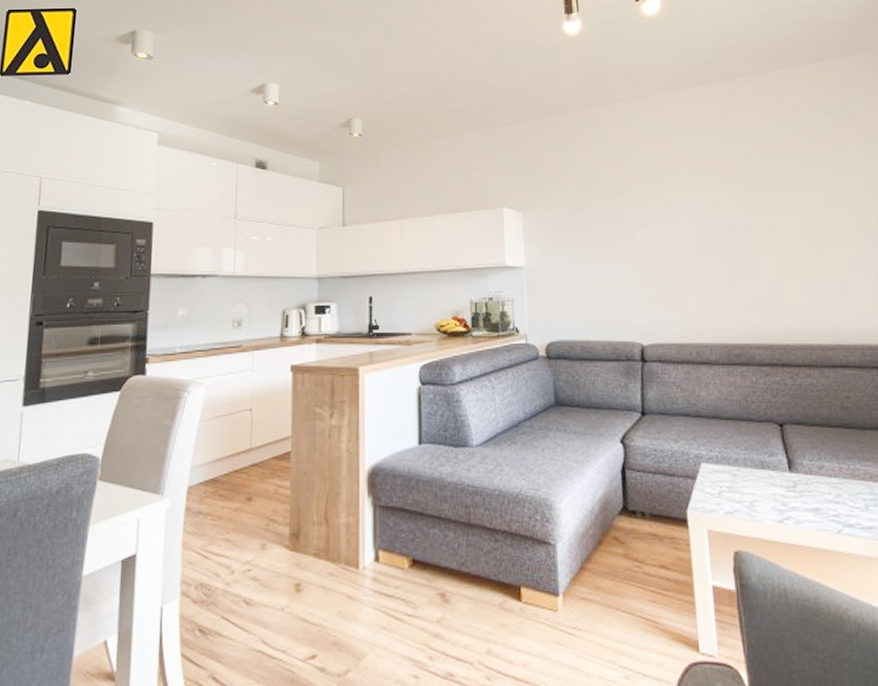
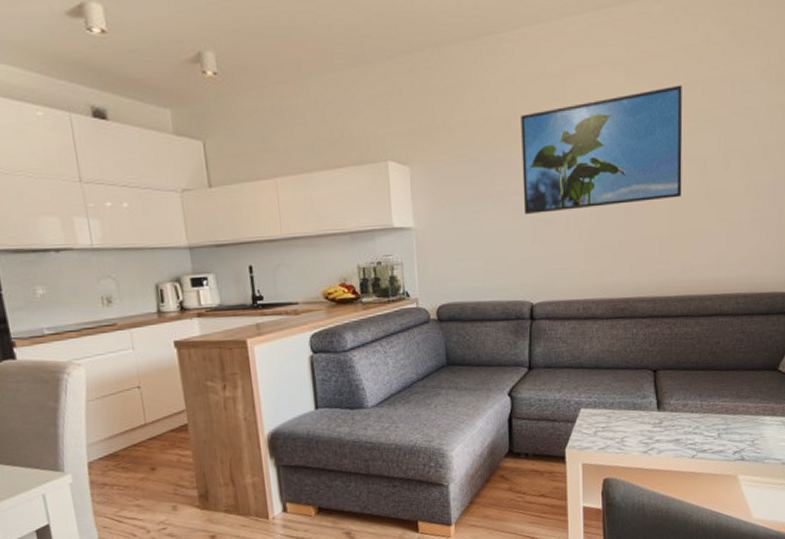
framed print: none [625,147,788,258] -> present [521,84,683,214]

